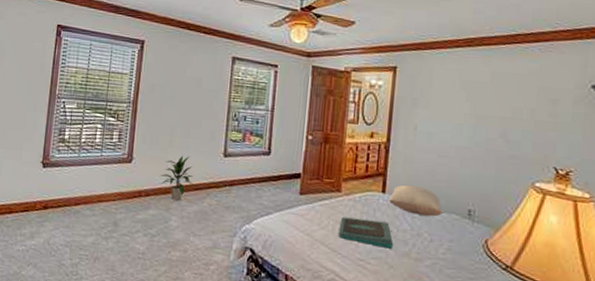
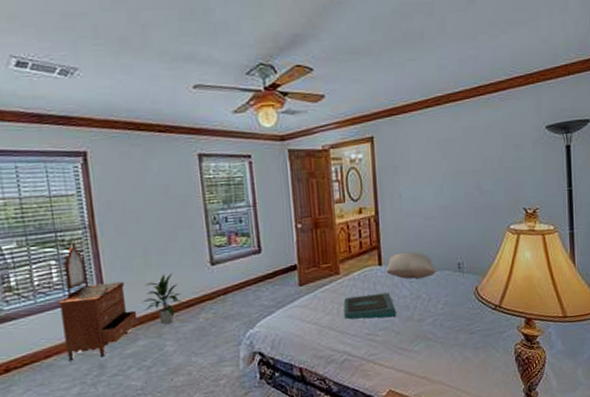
dresser: none [91,116,154,216] -> present [58,246,138,362]

